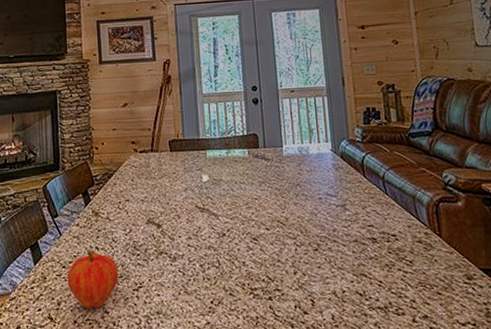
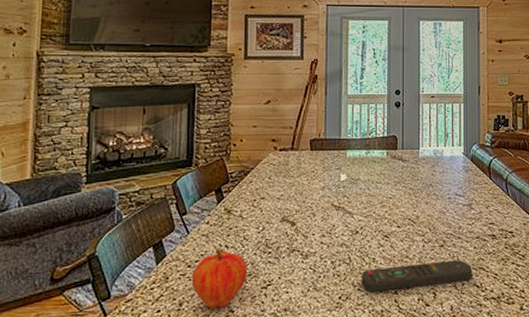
remote control: none [231,265,354,298] -> present [361,260,473,292]

